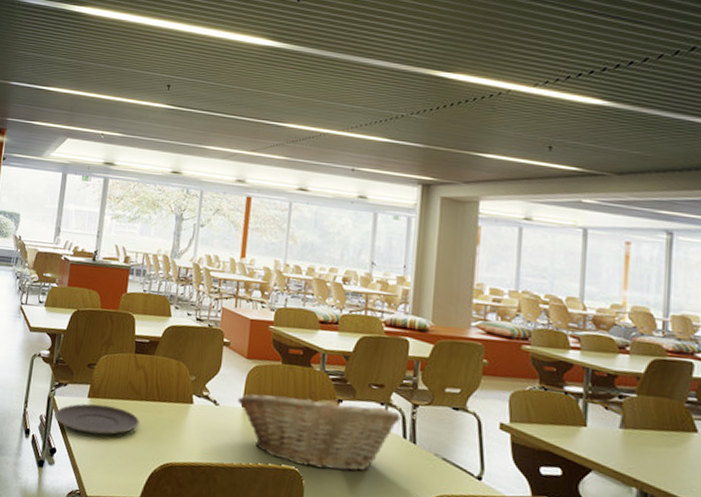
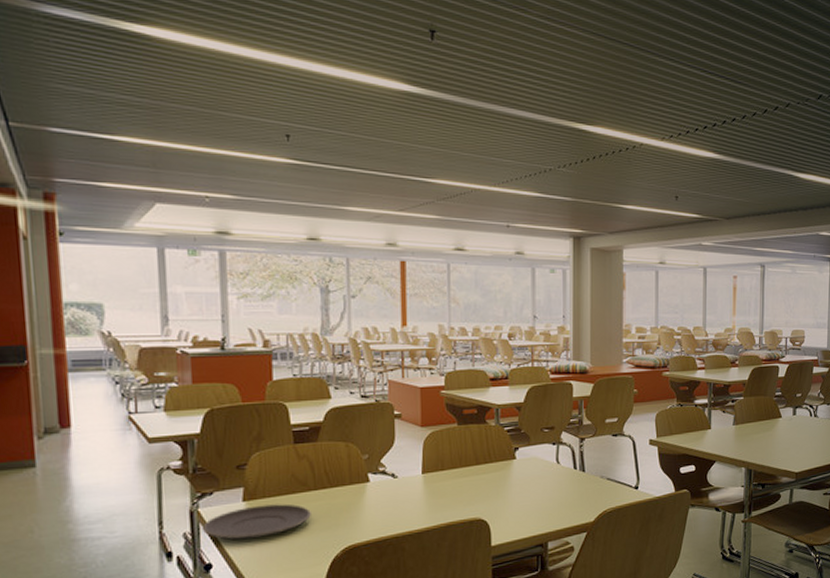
fruit basket: present [238,392,401,471] -> none [417,446,571,514]

